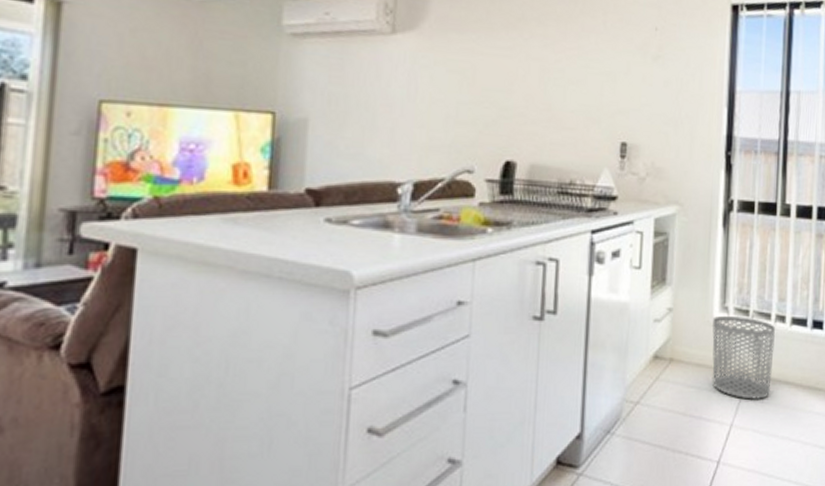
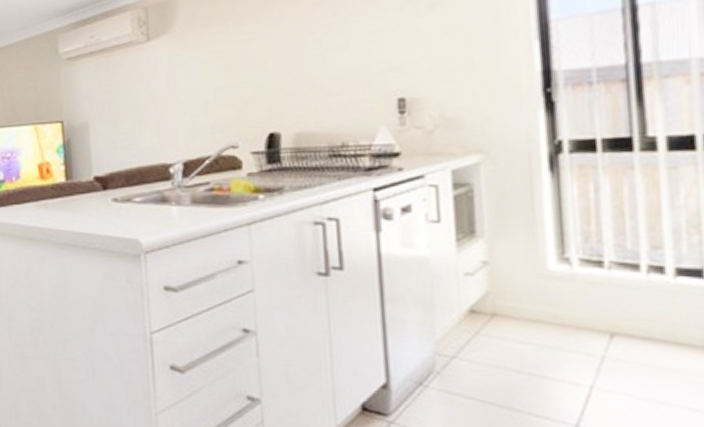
waste bin: present [711,315,775,400] -> none [547,267,650,361]

